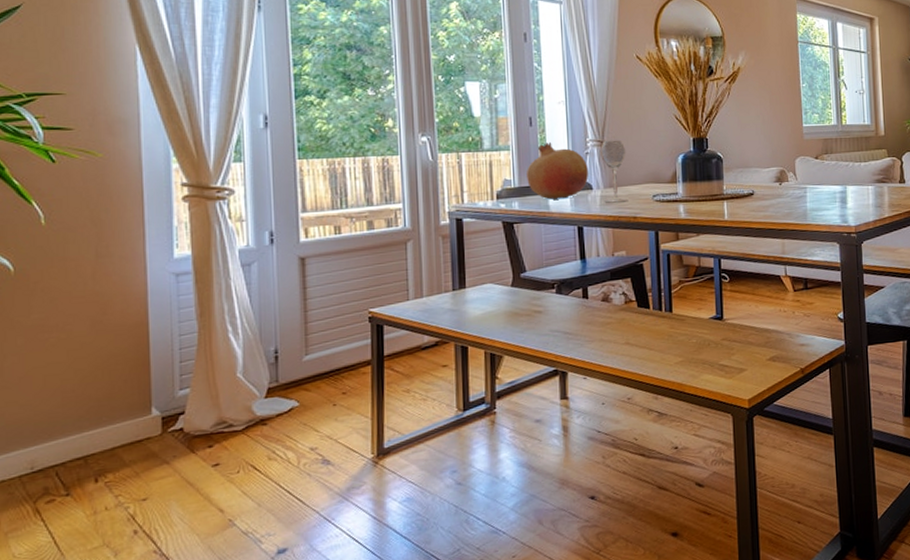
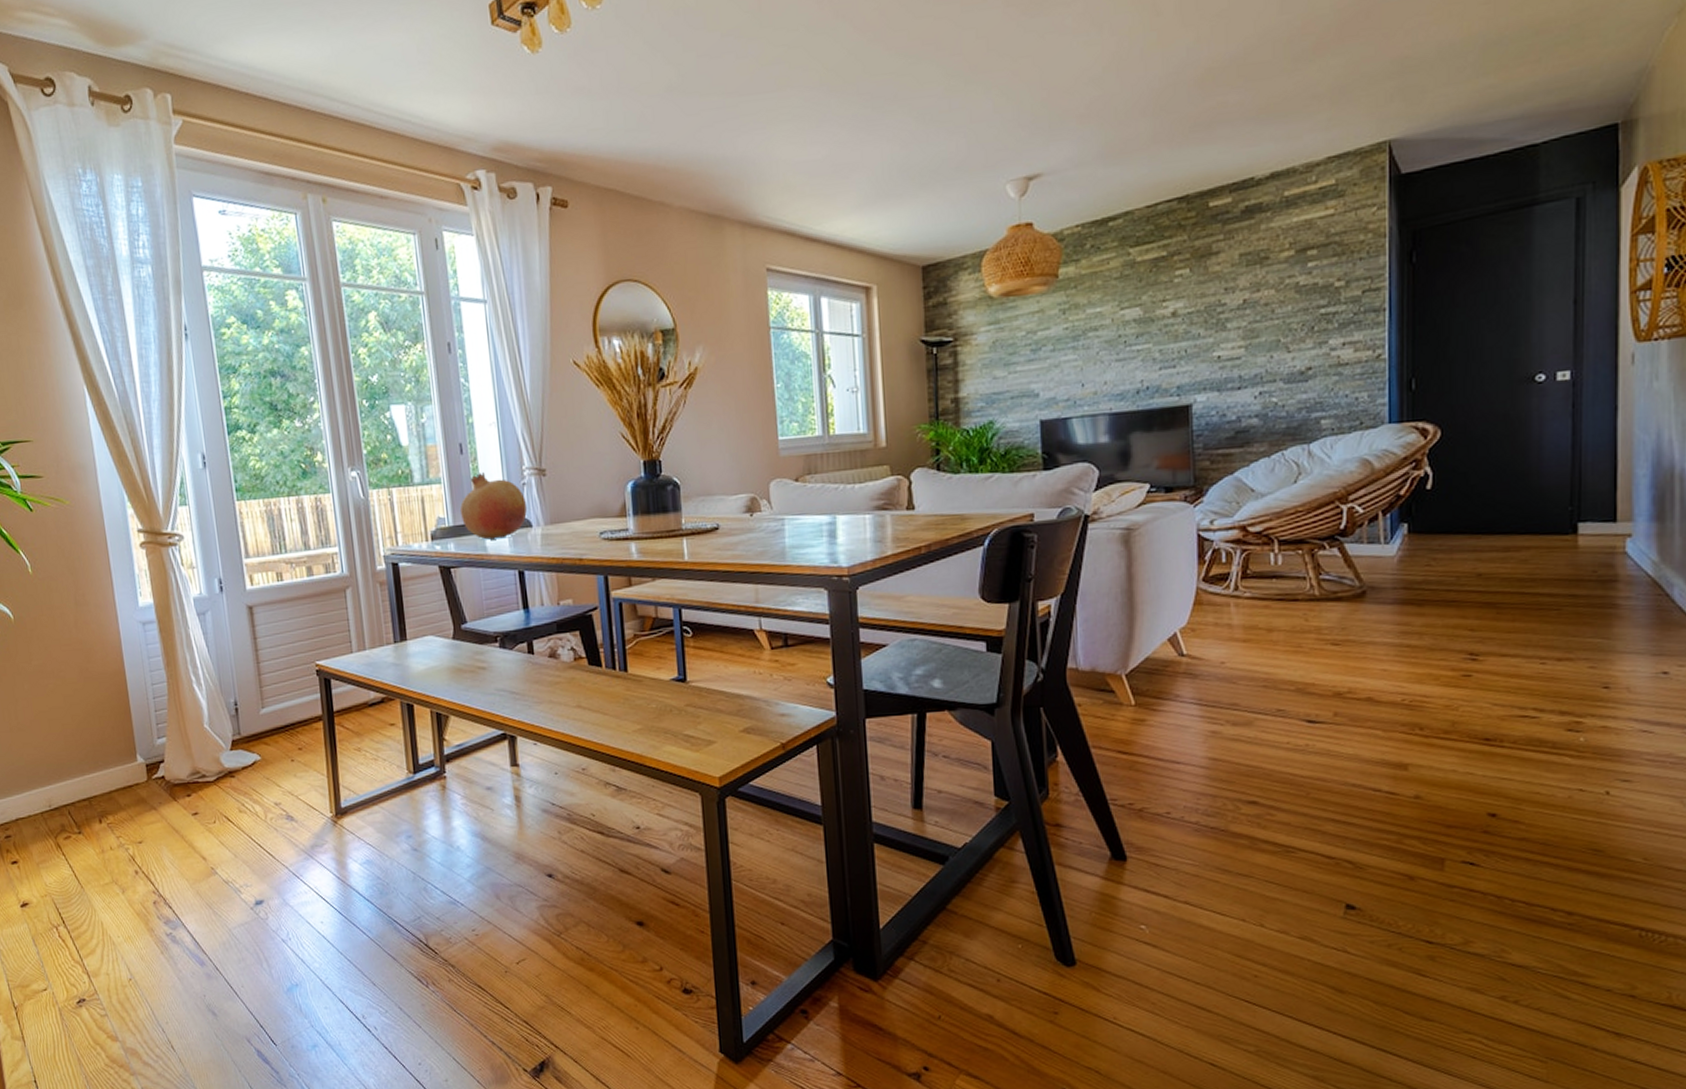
wineglass: present [600,140,627,203] -> none [538,466,571,543]

